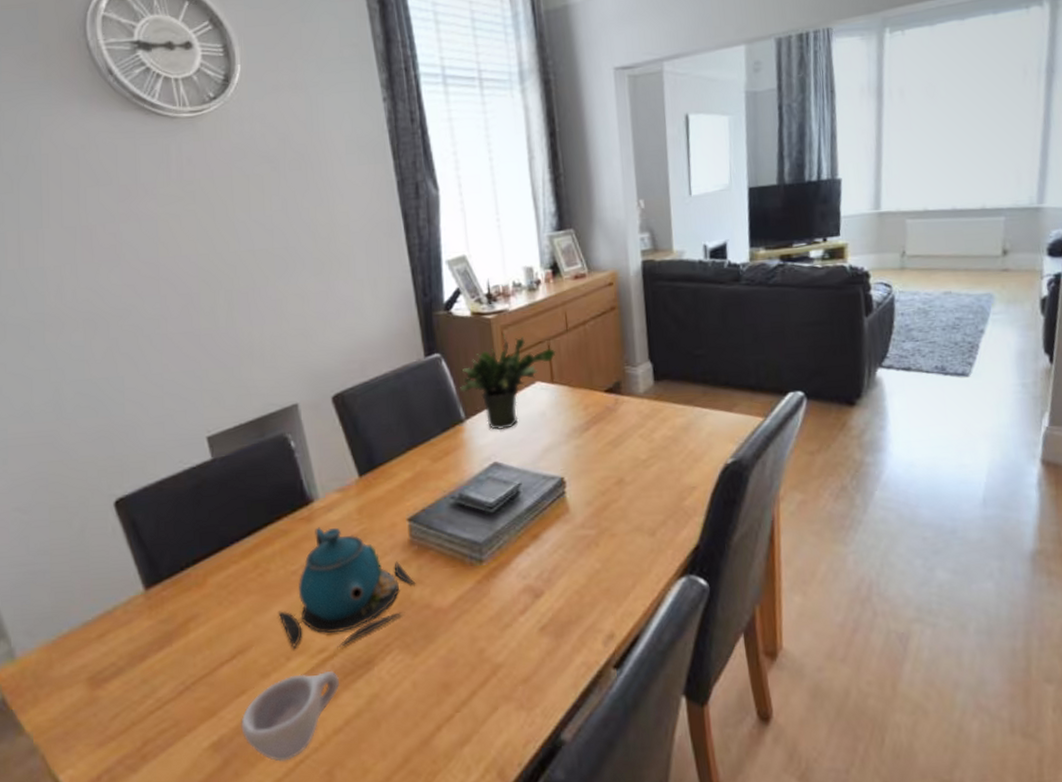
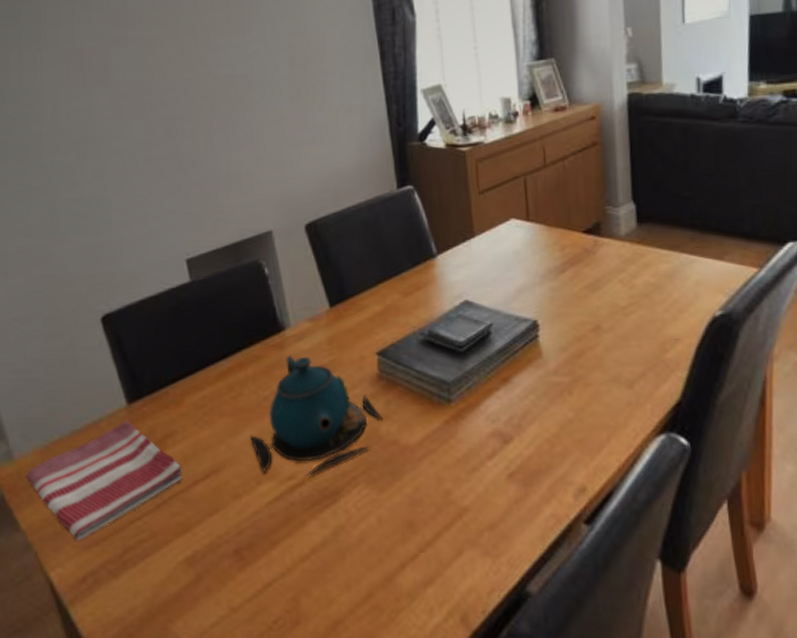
dish towel: none [31,606,207,738] -> present [26,420,183,541]
cup: present [241,670,340,762] -> none [213,498,308,582]
potted plant: present [459,333,556,431] -> none [431,167,533,268]

